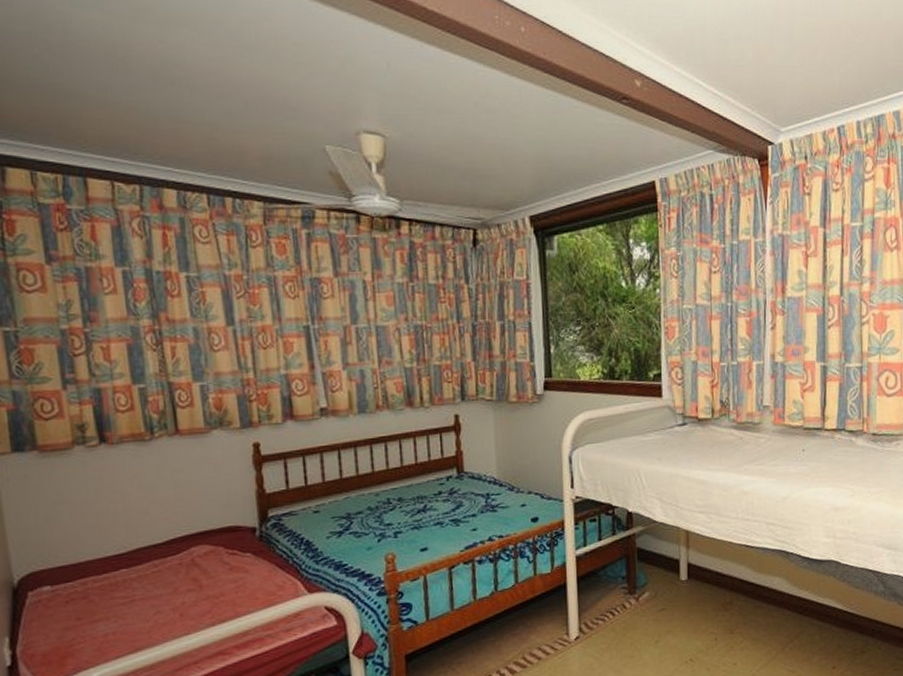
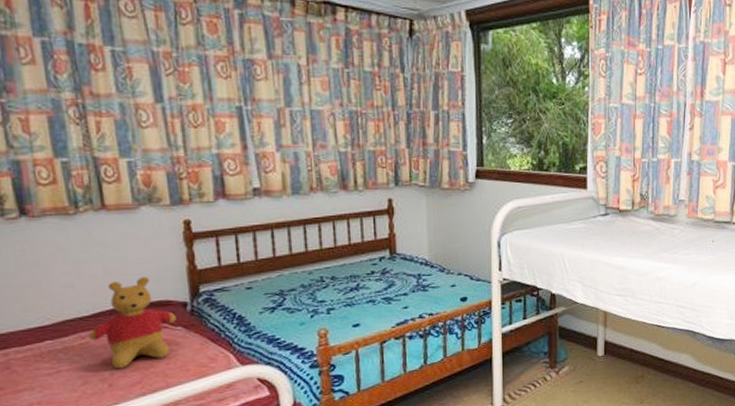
stuffed bear: none [161,501,245,598] -> present [88,276,176,369]

